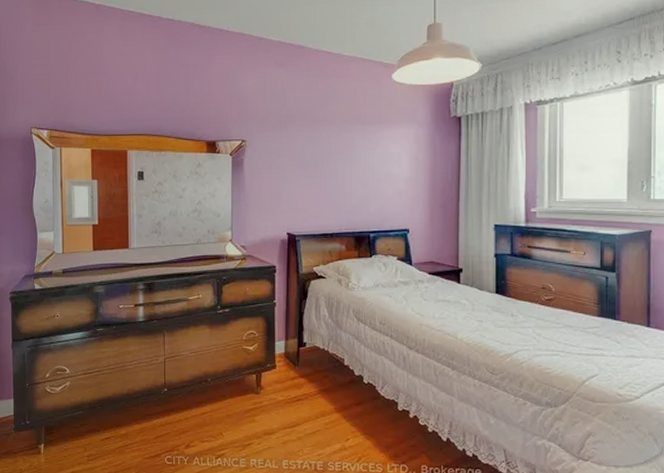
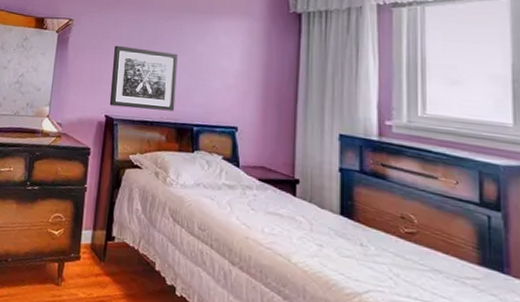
wall art: none [289,163,352,223] -> present [109,45,178,112]

